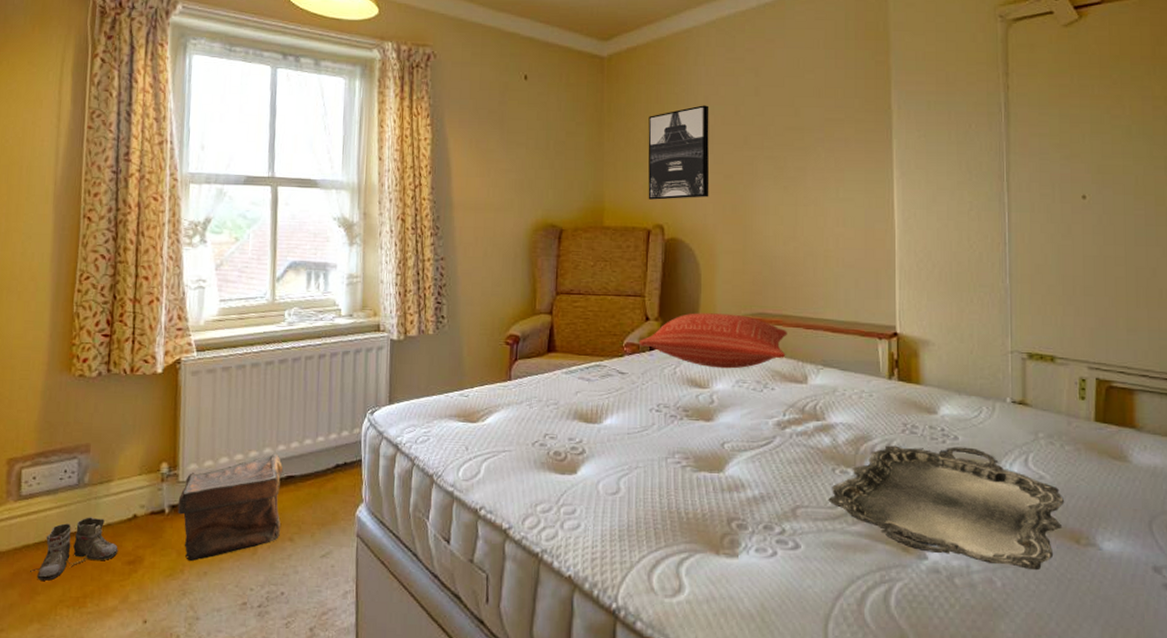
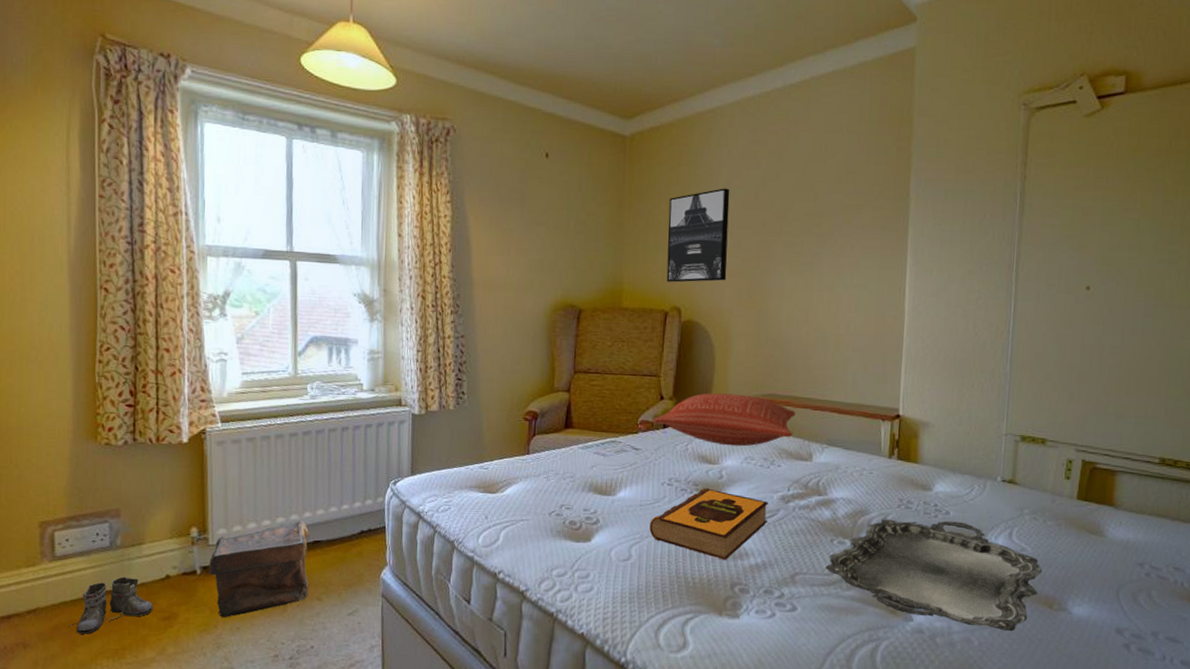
hardback book: none [638,414,763,493] -> present [649,488,768,561]

